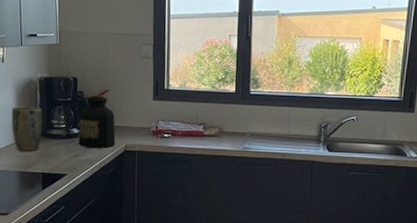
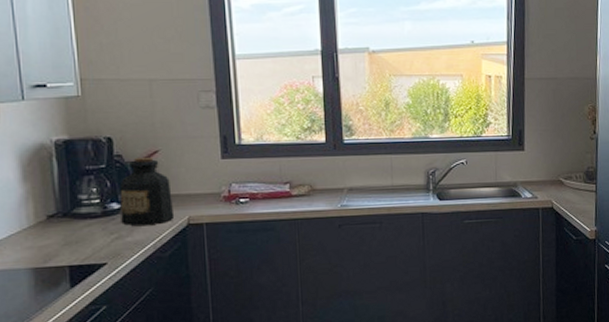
plant pot: present [11,106,43,152] -> none [13,180,65,240]

